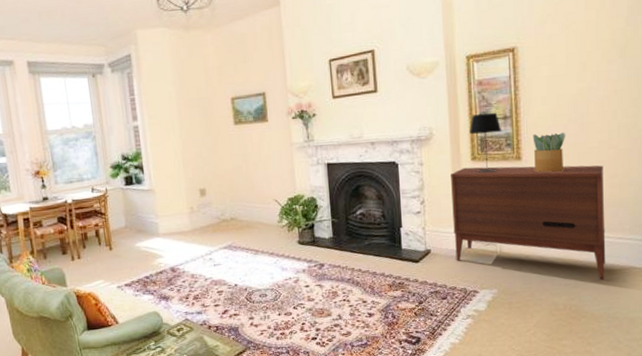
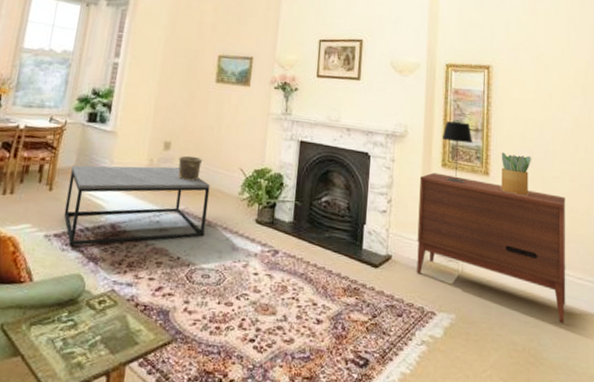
coffee table: none [123,210,254,291] -> present [64,165,210,246]
ceramic pot: none [216,196,239,220] -> present [178,155,203,181]

